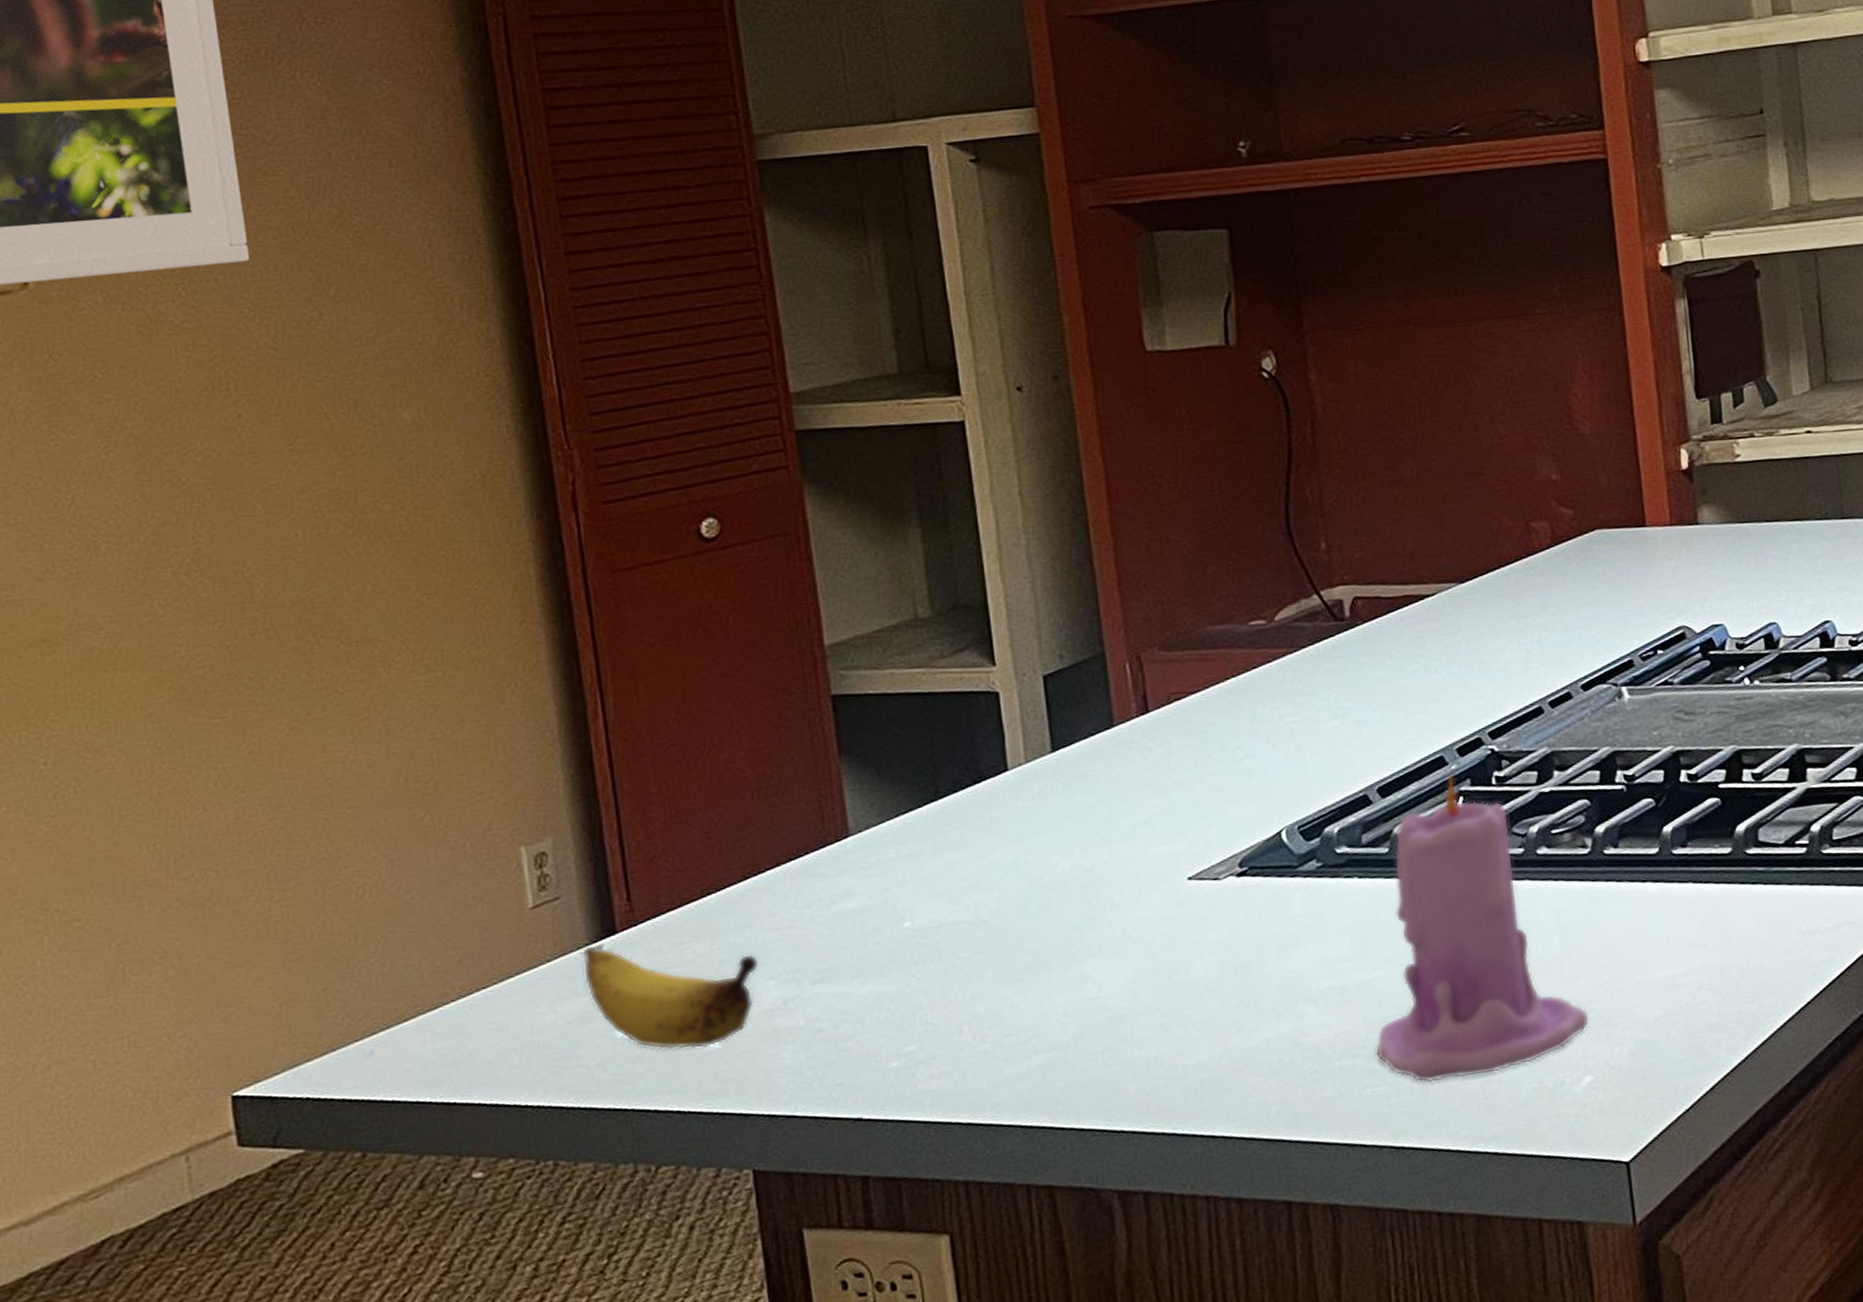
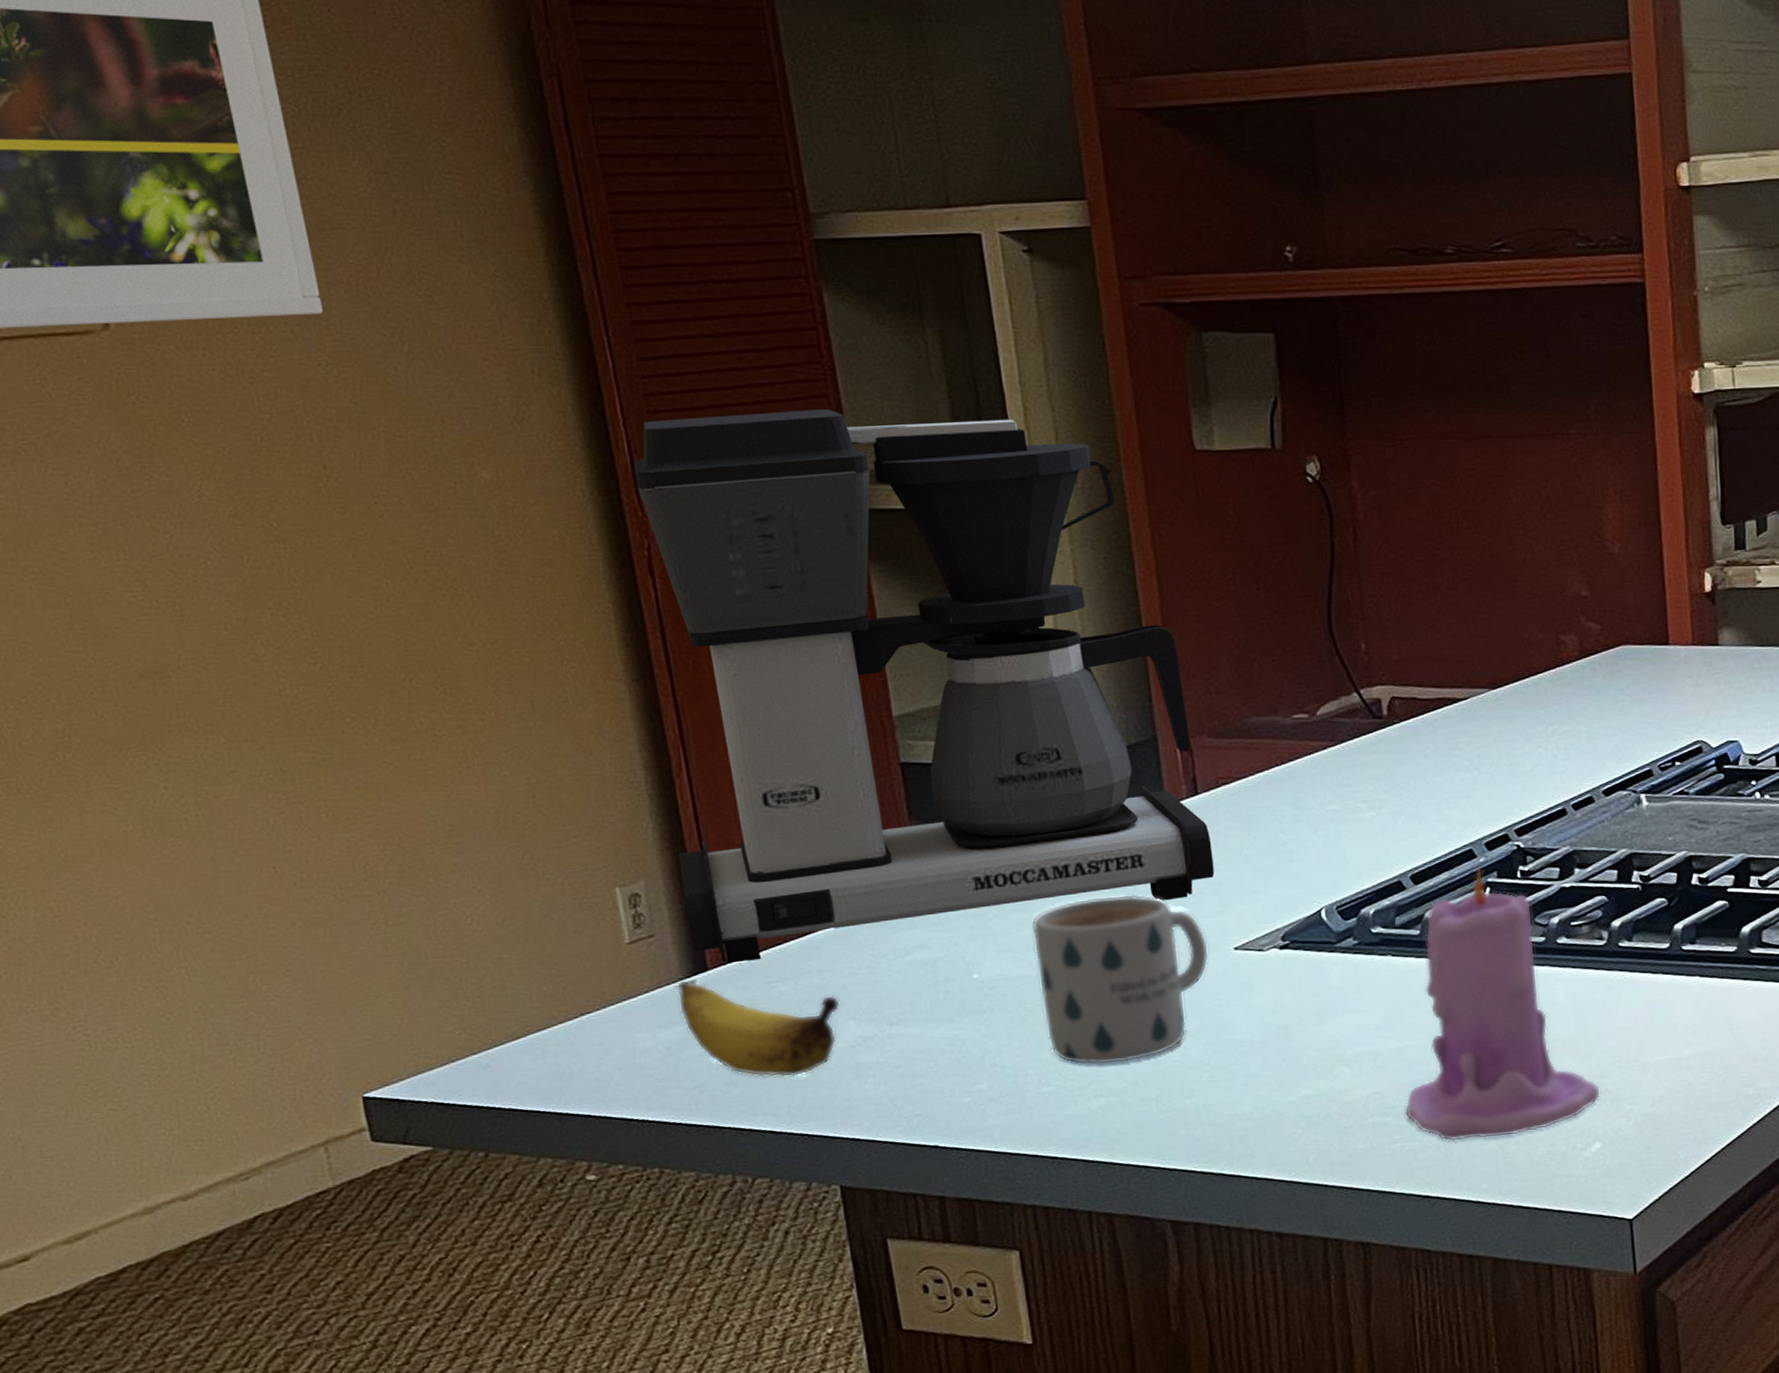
coffee maker: none [562,329,1166,925] -> present [634,409,1215,964]
mug: none [968,824,1161,1018] -> present [1031,894,1209,1065]

